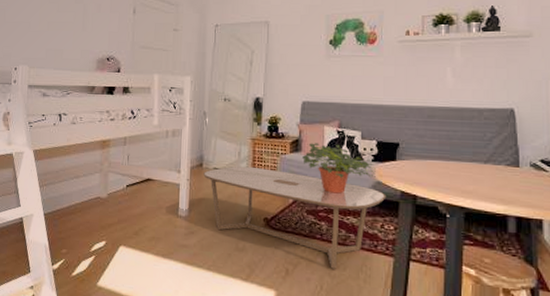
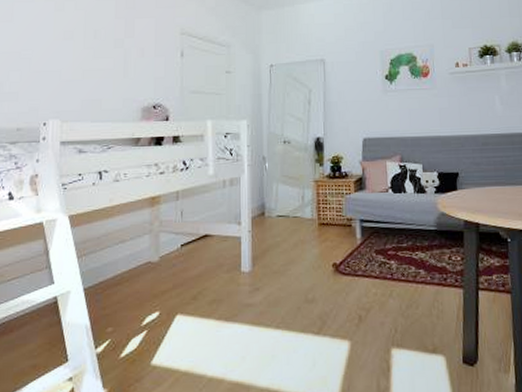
coffee table: present [203,166,386,269] -> none [266,210,451,309]
potted plant: present [301,143,376,194] -> none [366,179,439,230]

